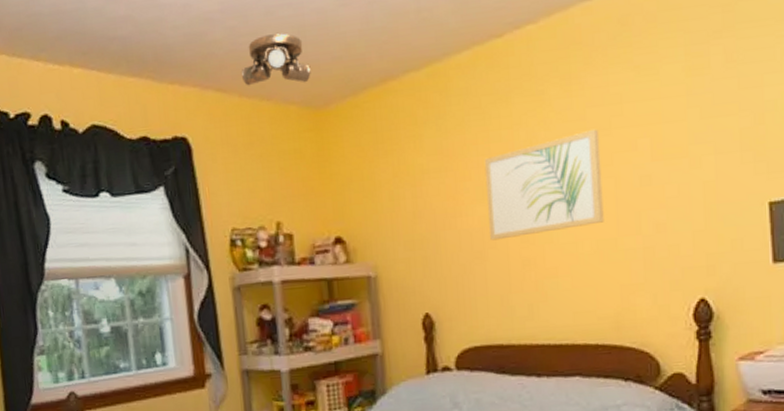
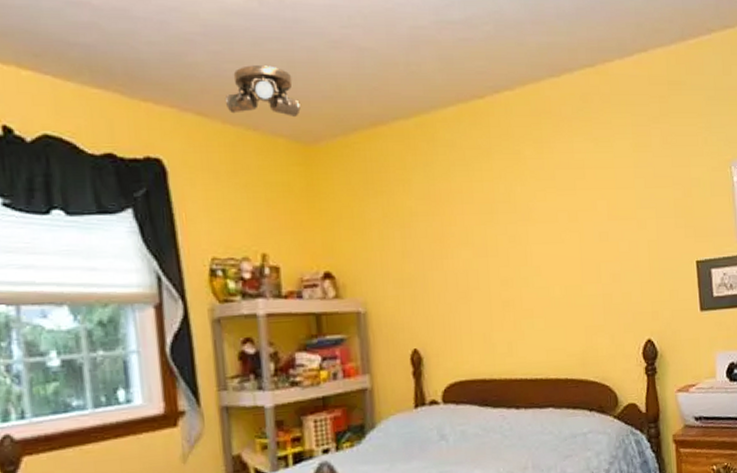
wall art: present [484,129,604,241] -> none [468,188,571,282]

